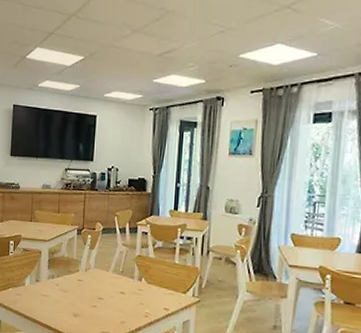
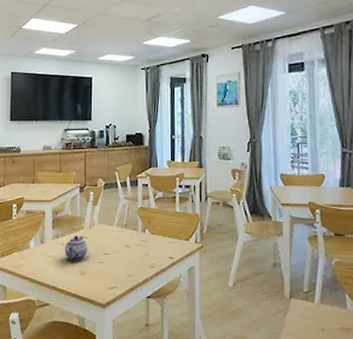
teapot: none [58,277,83,303] -> present [64,235,88,261]

